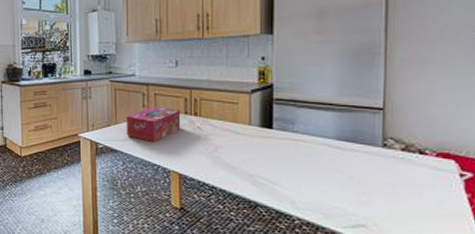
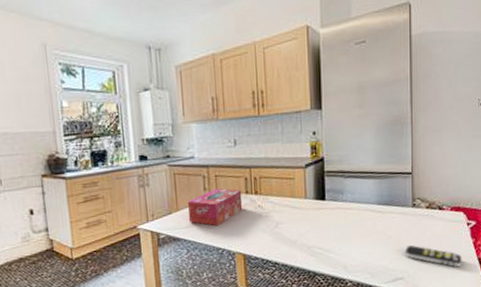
remote control: none [369,190,451,225] -> present [404,245,462,267]

